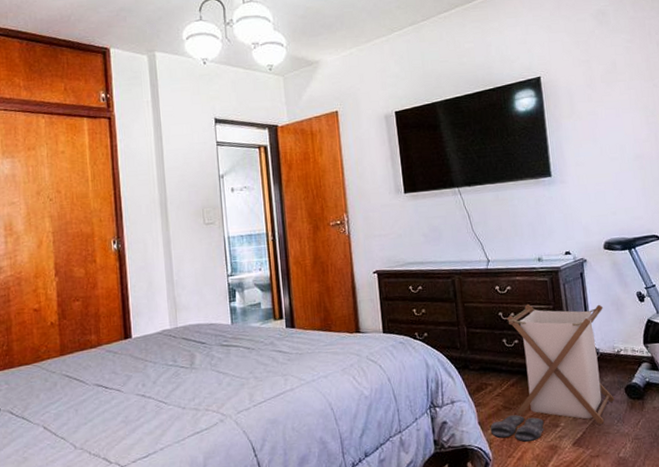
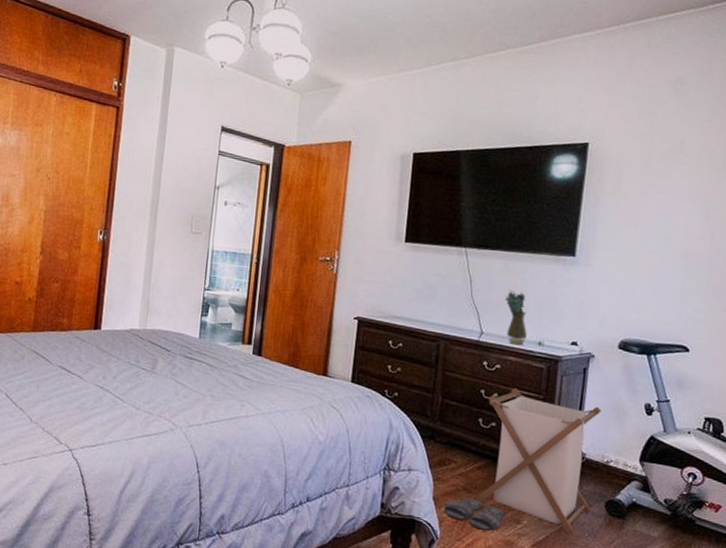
vase: none [502,217,528,266] -> present [505,289,528,346]

